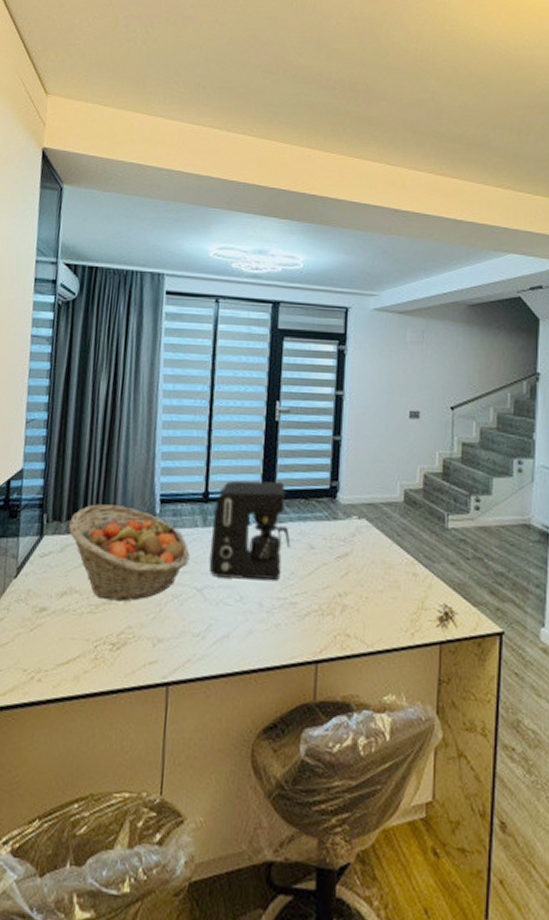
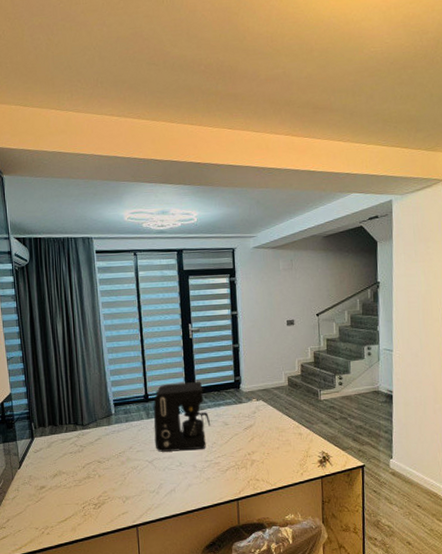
fruit basket: present [69,504,190,602] -> none [51,411,141,476]

